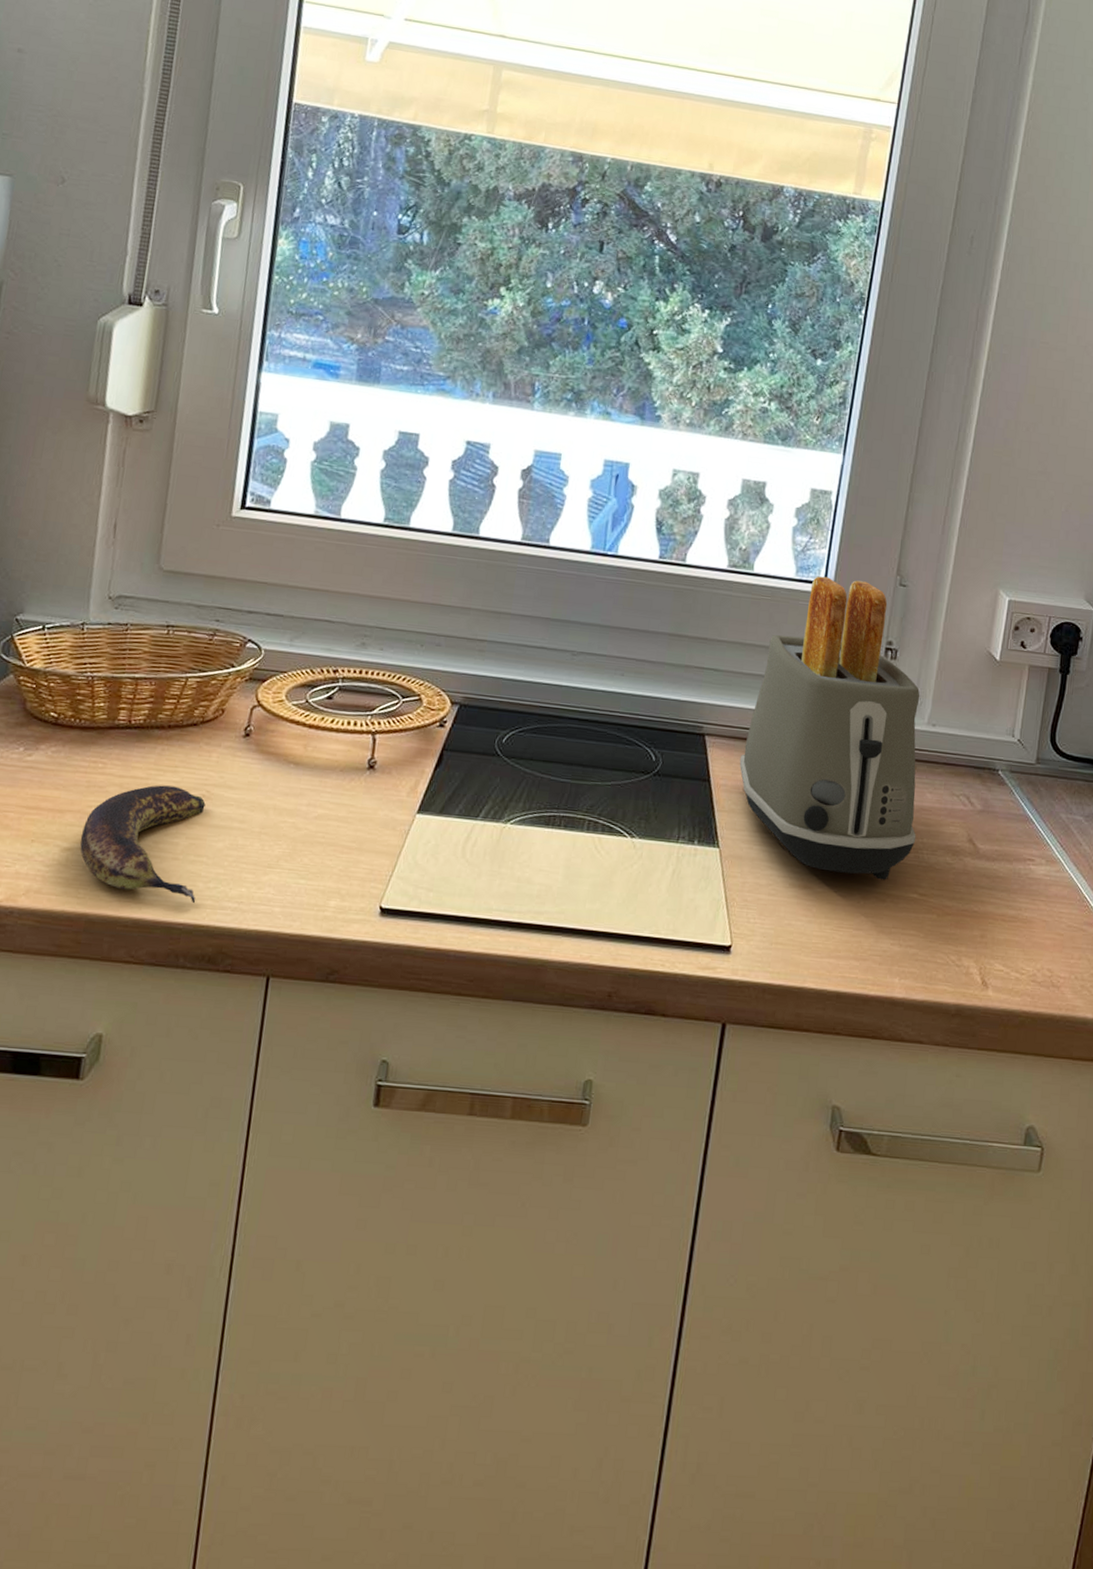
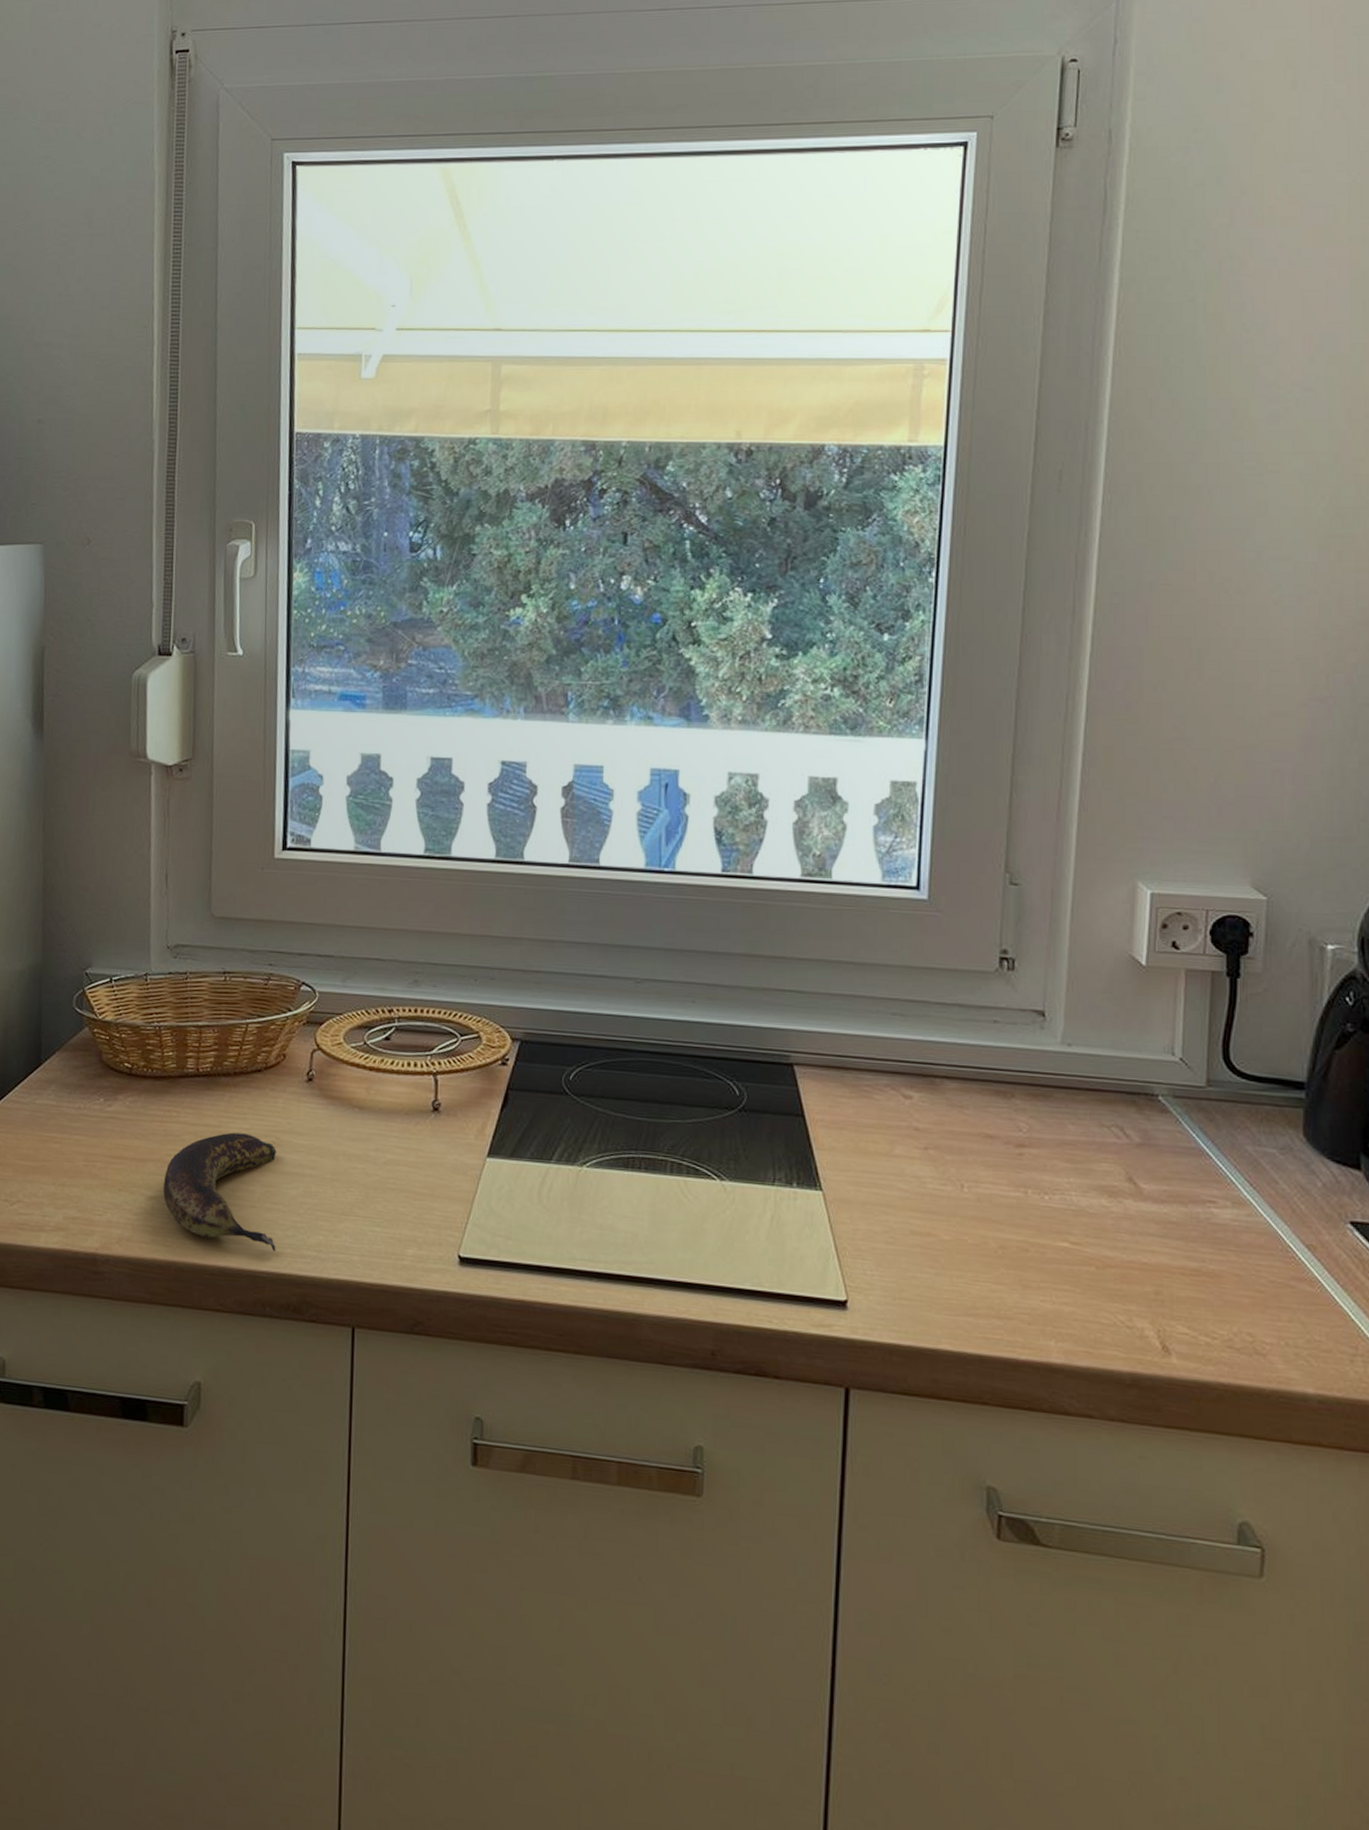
toaster: present [739,576,920,880] -> none [836,879,1060,1227]

